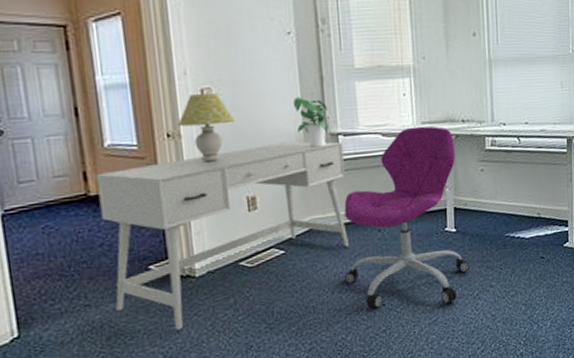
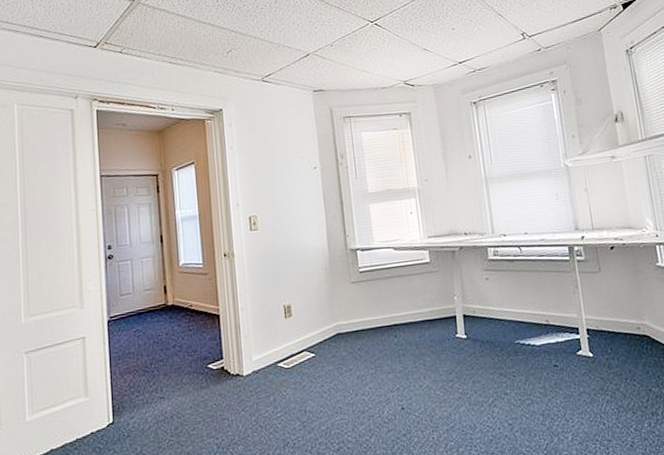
desk: present [96,141,349,331] -> none [173,256,369,424]
table lamp: present [178,93,235,163] -> none [232,220,274,277]
potted plant: present [294,97,329,148] -> none [320,219,349,262]
office chair: present [344,126,469,308] -> none [363,239,482,411]

